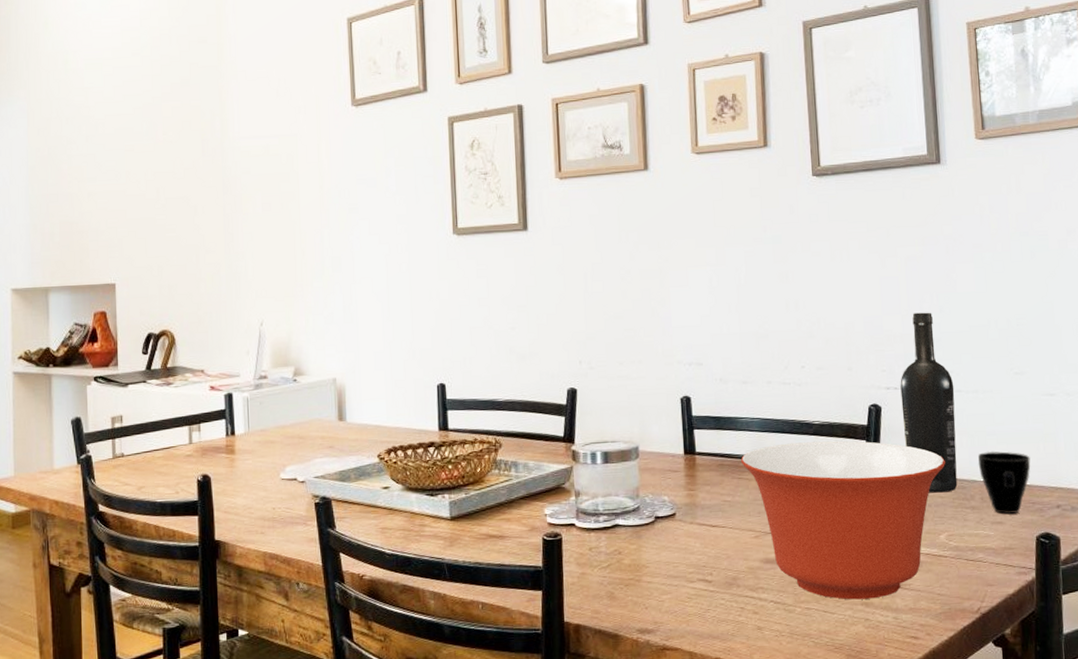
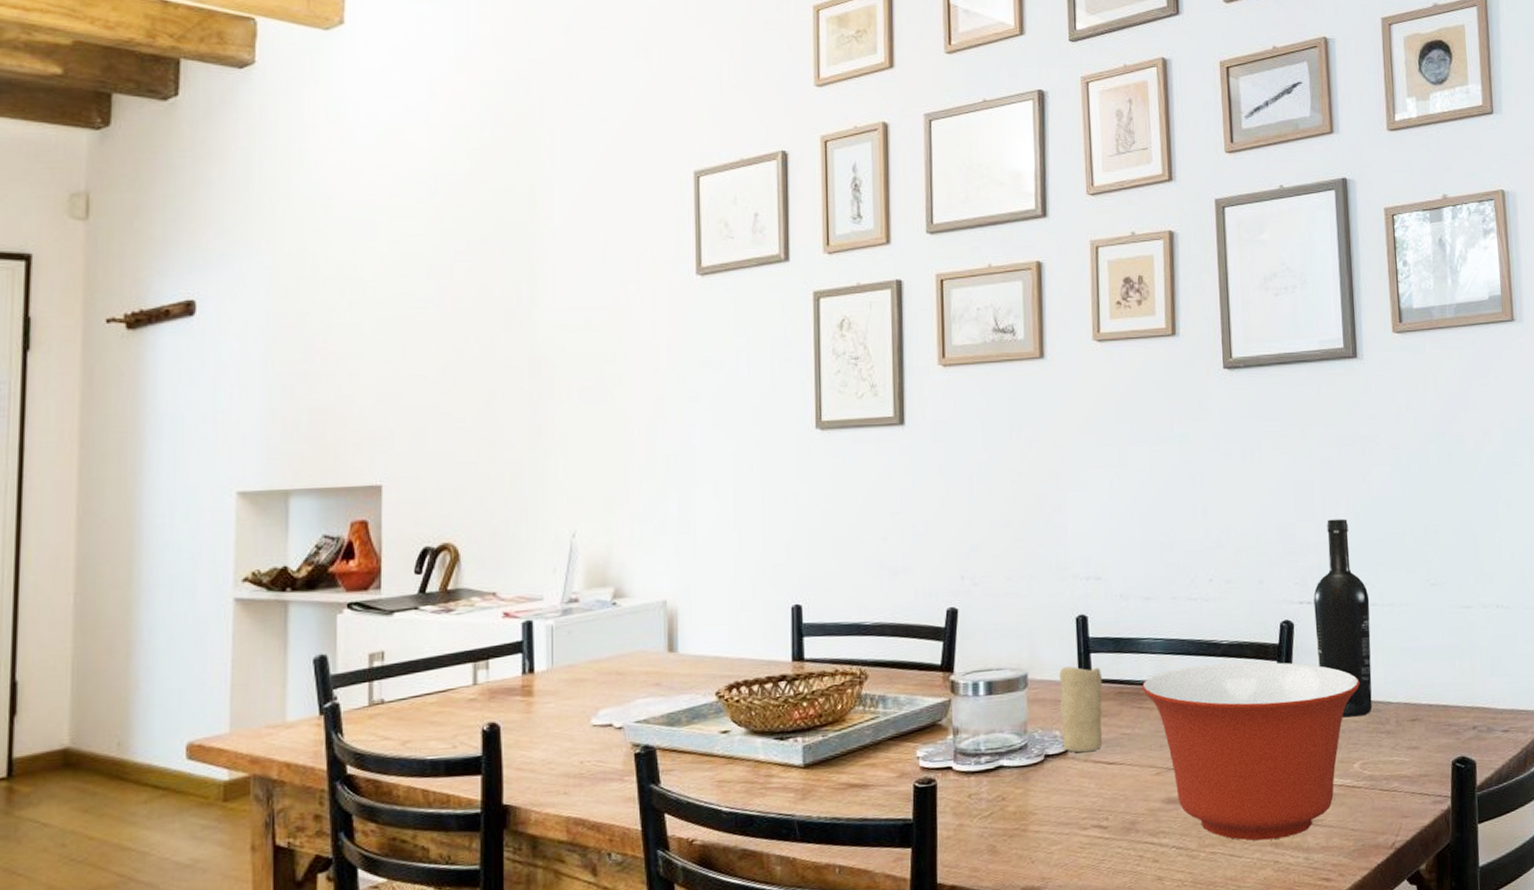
candle: none [667,440,706,516] -> present [1059,666,1102,753]
cup: present [978,451,1031,514] -> none [1394,669,1447,738]

